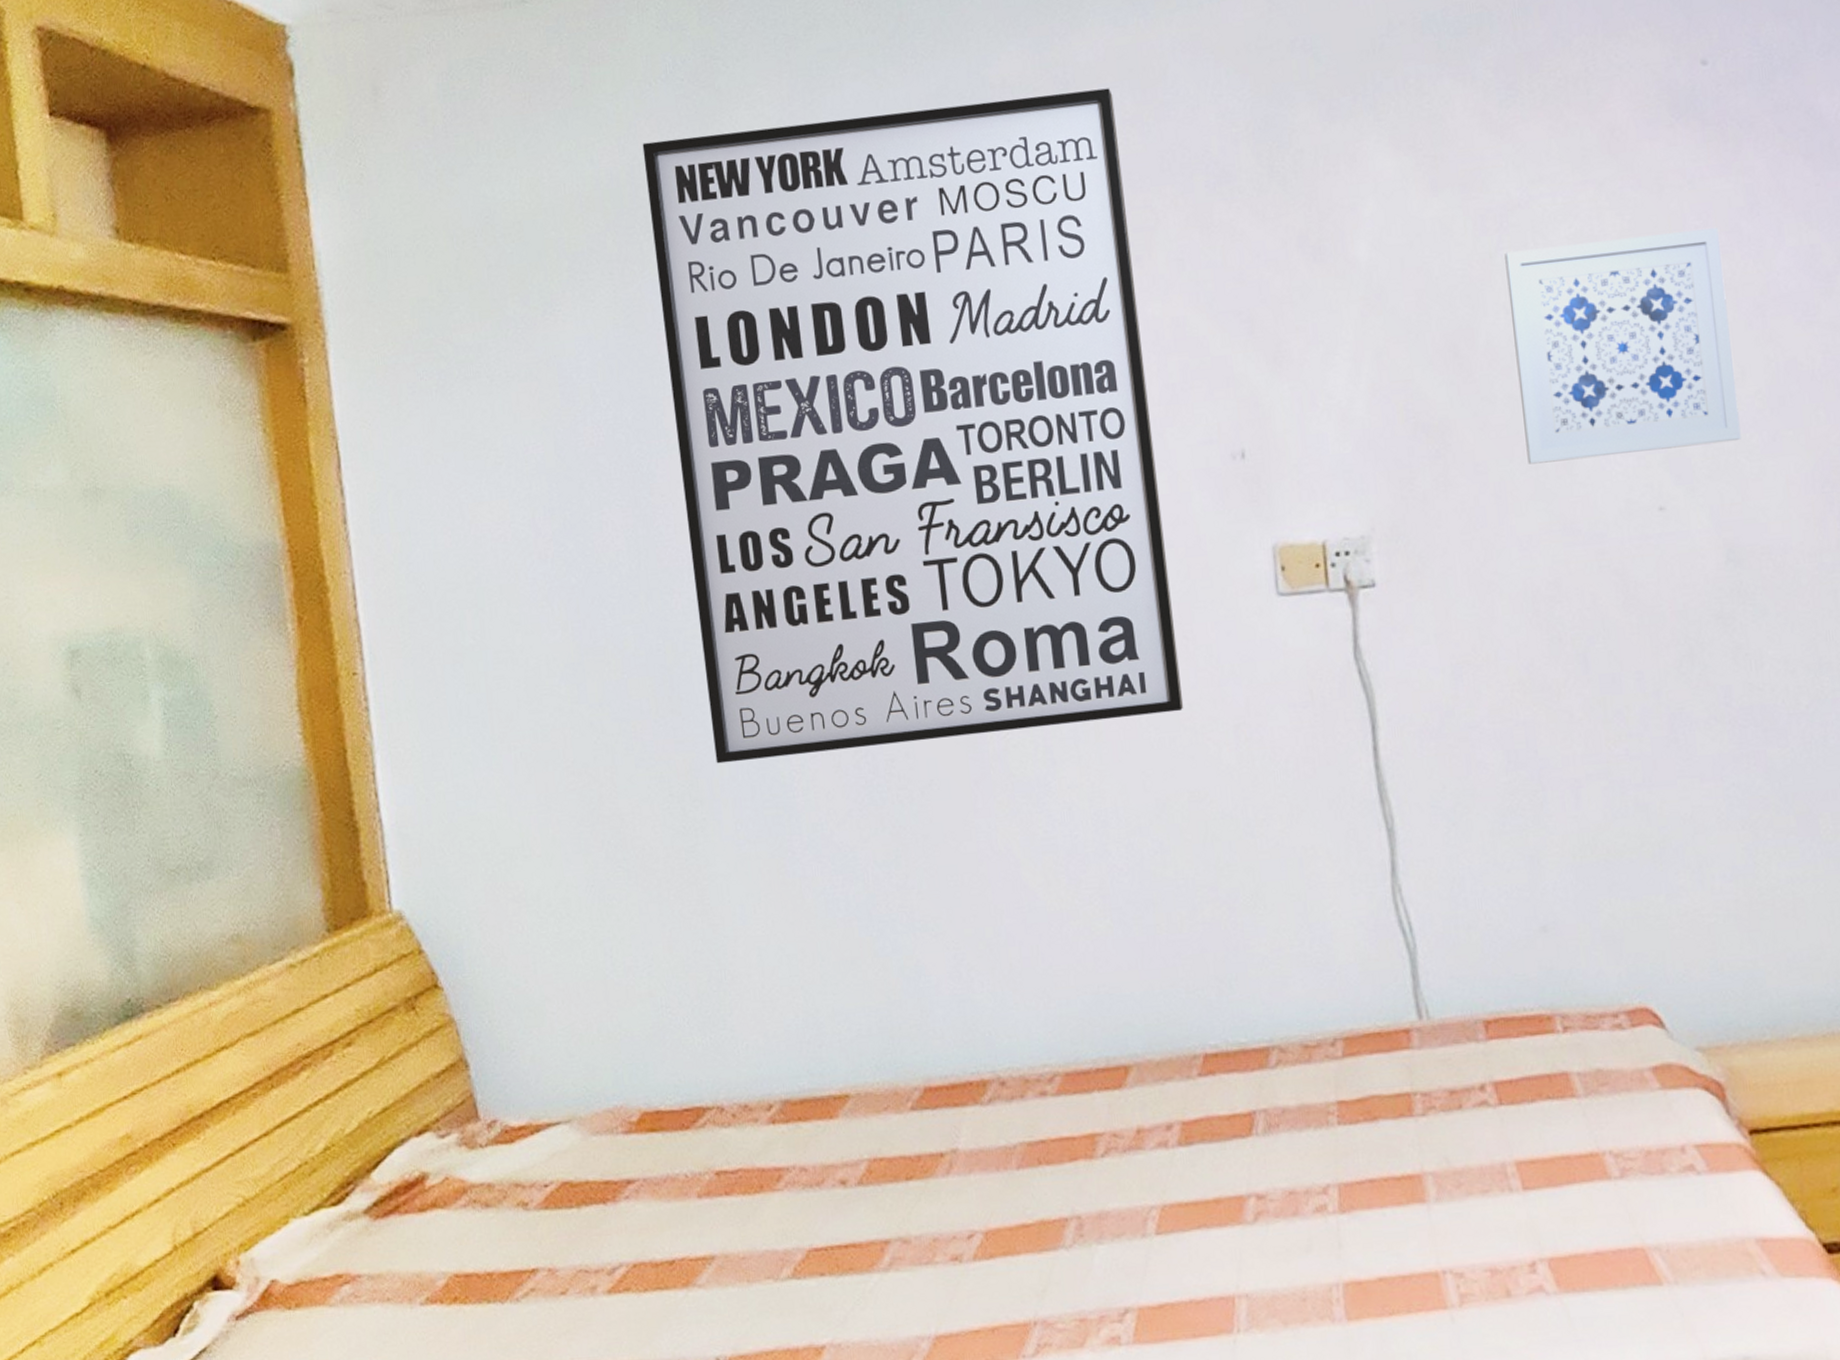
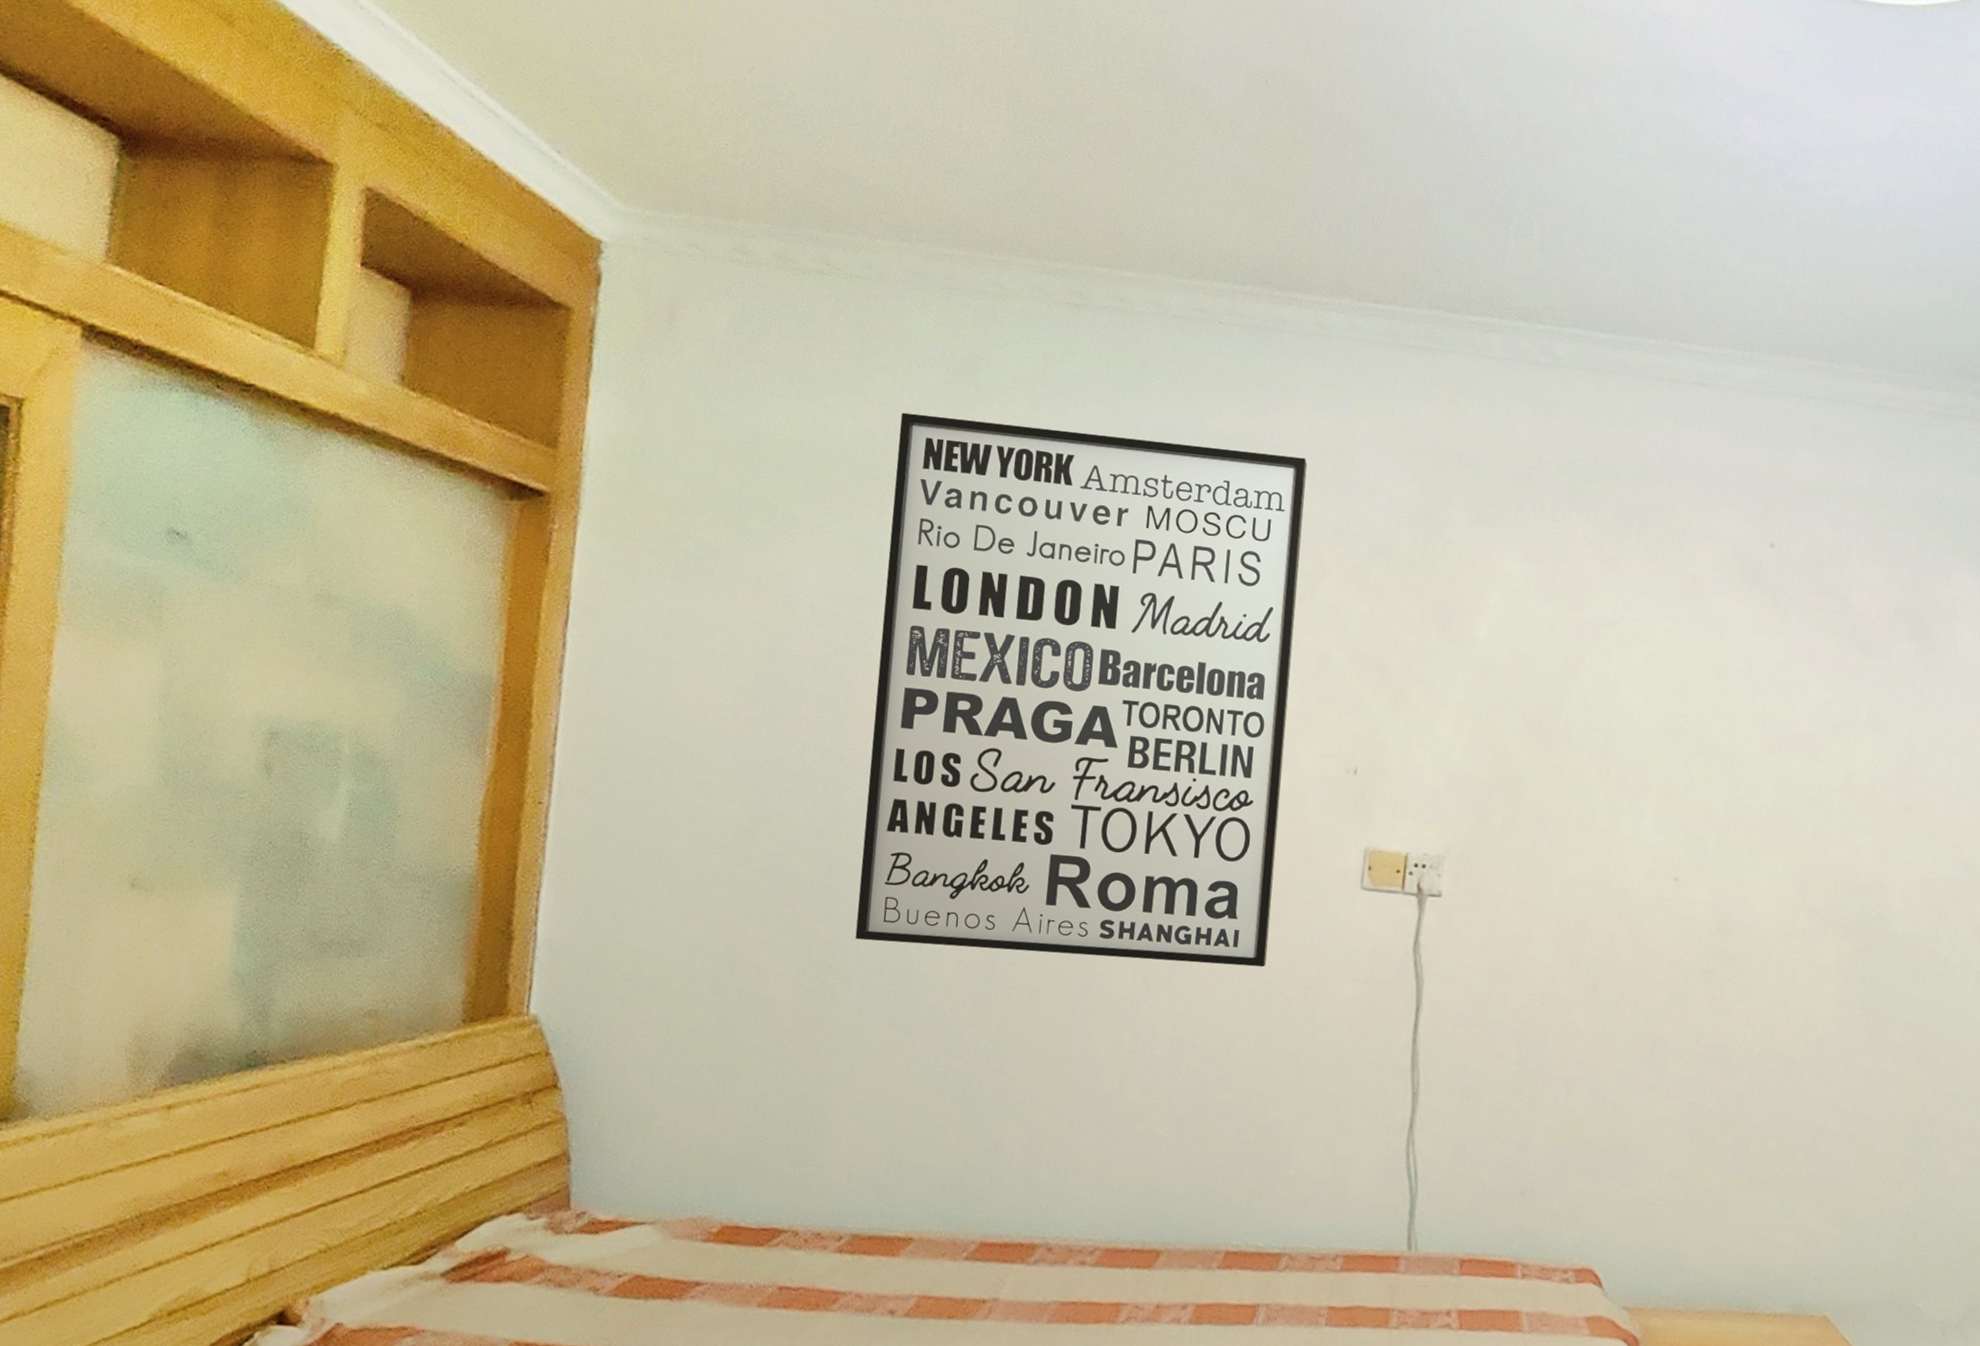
wall art: present [1505,228,1741,464] -> none [1580,656,1759,838]

